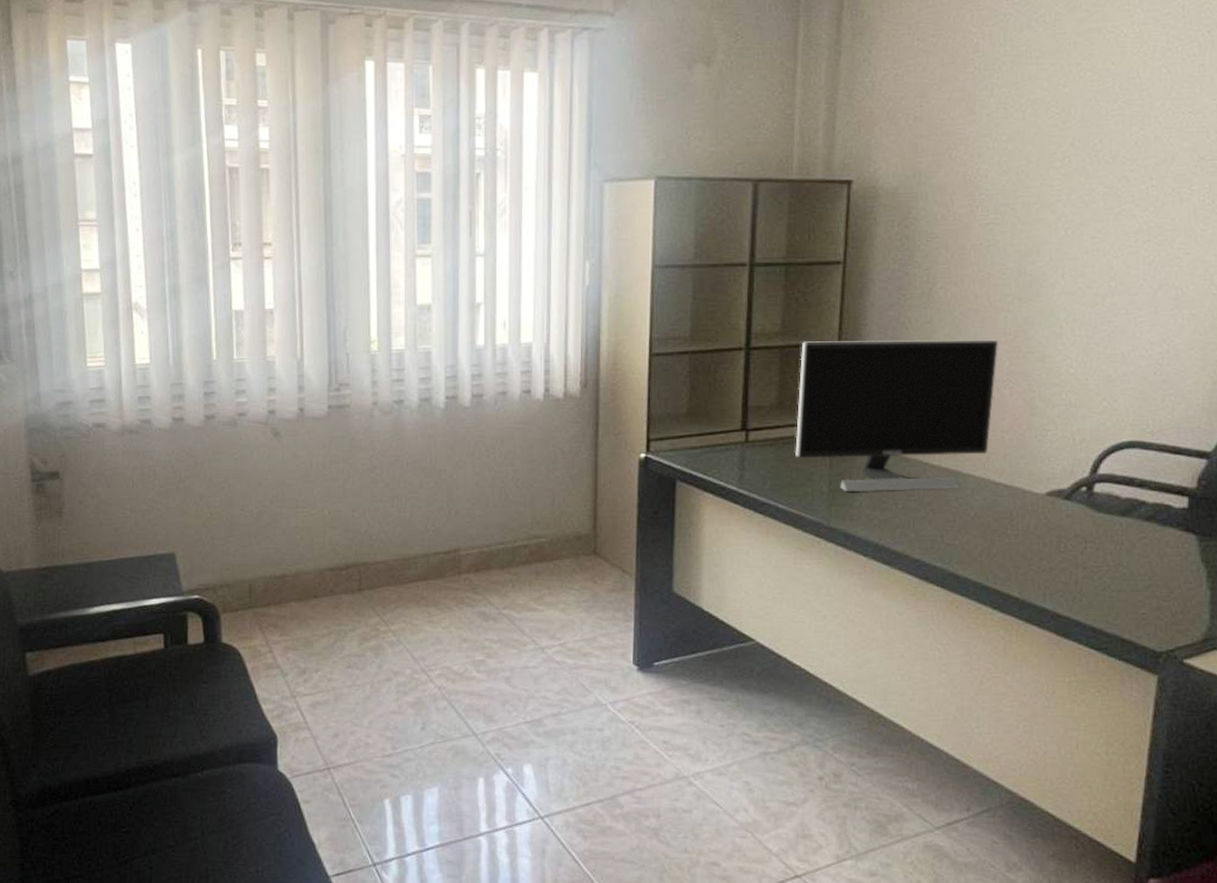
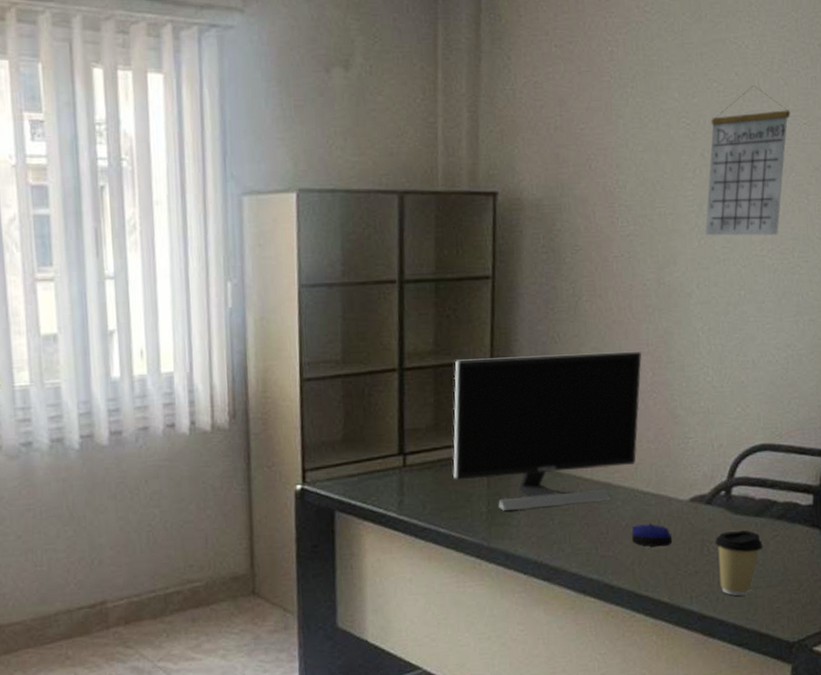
computer mouse: none [981,514,1026,540] -> present [632,523,673,547]
calendar: none [1072,73,1174,227] -> present [705,85,791,237]
coffee cup: none [1073,530,1128,598] -> present [715,530,763,596]

